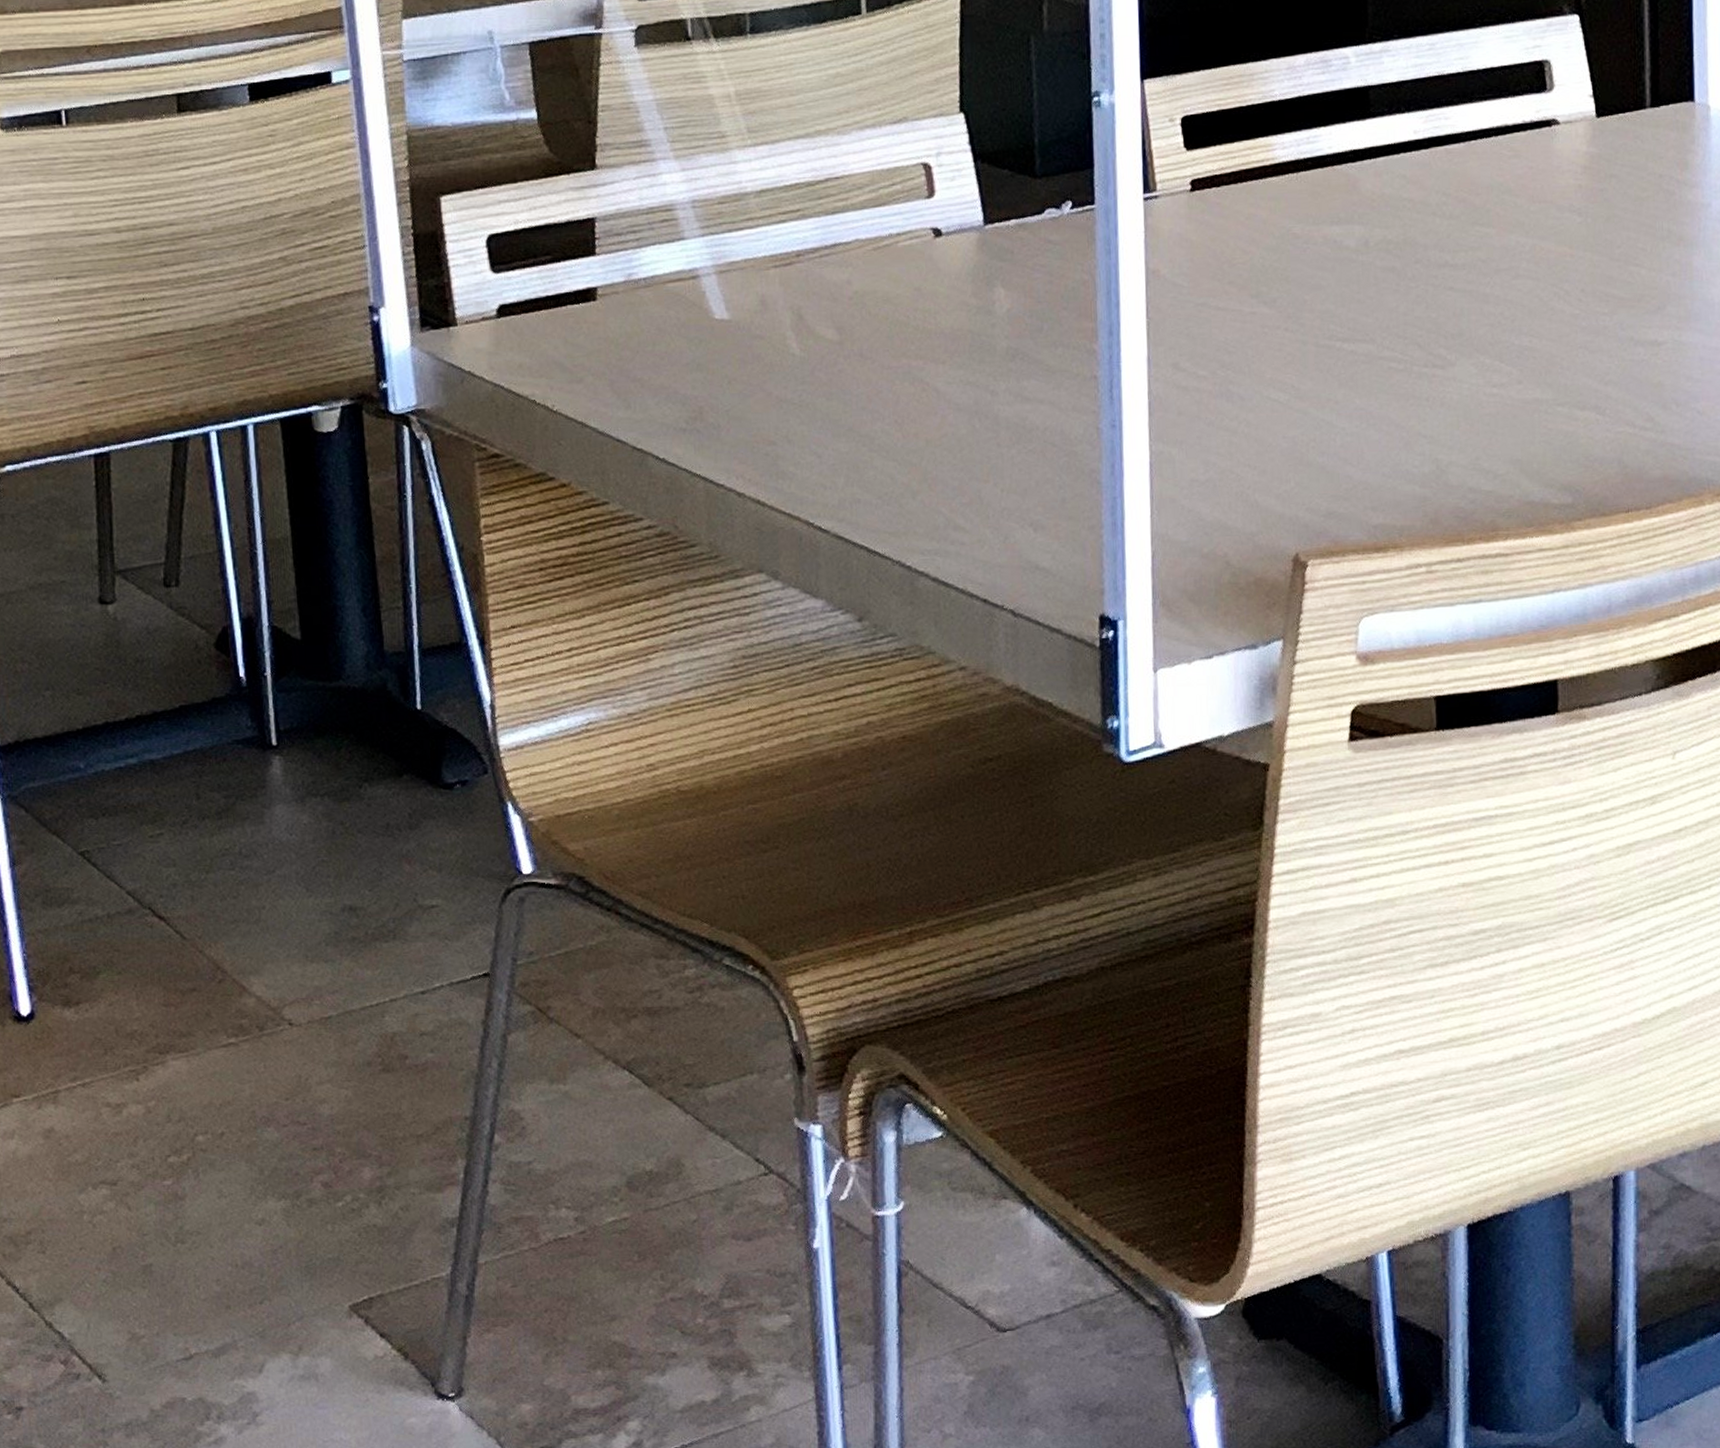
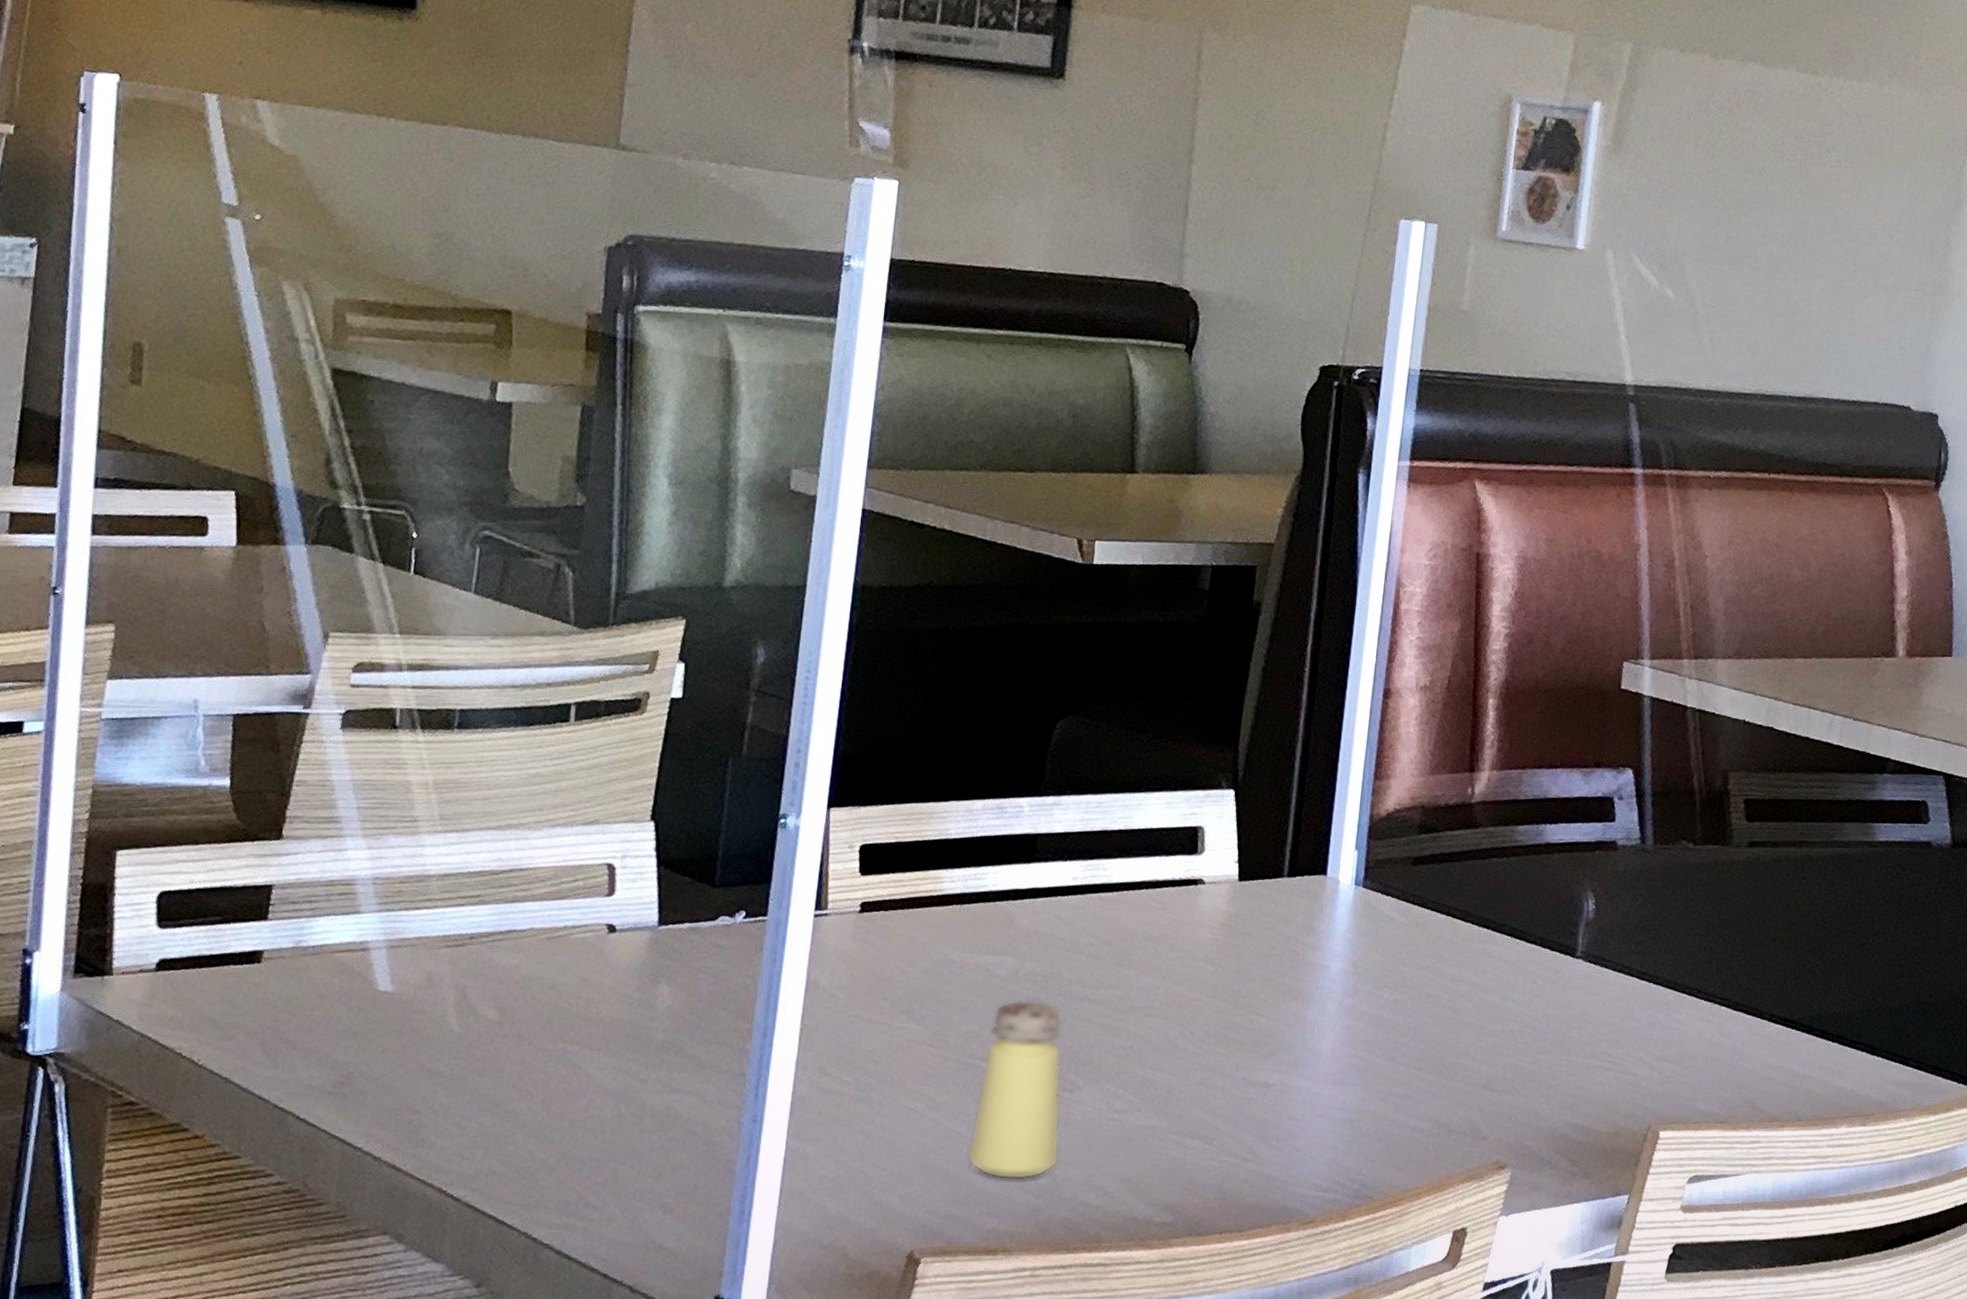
saltshaker: none [1341,271,1440,469] -> present [967,999,1064,1180]

